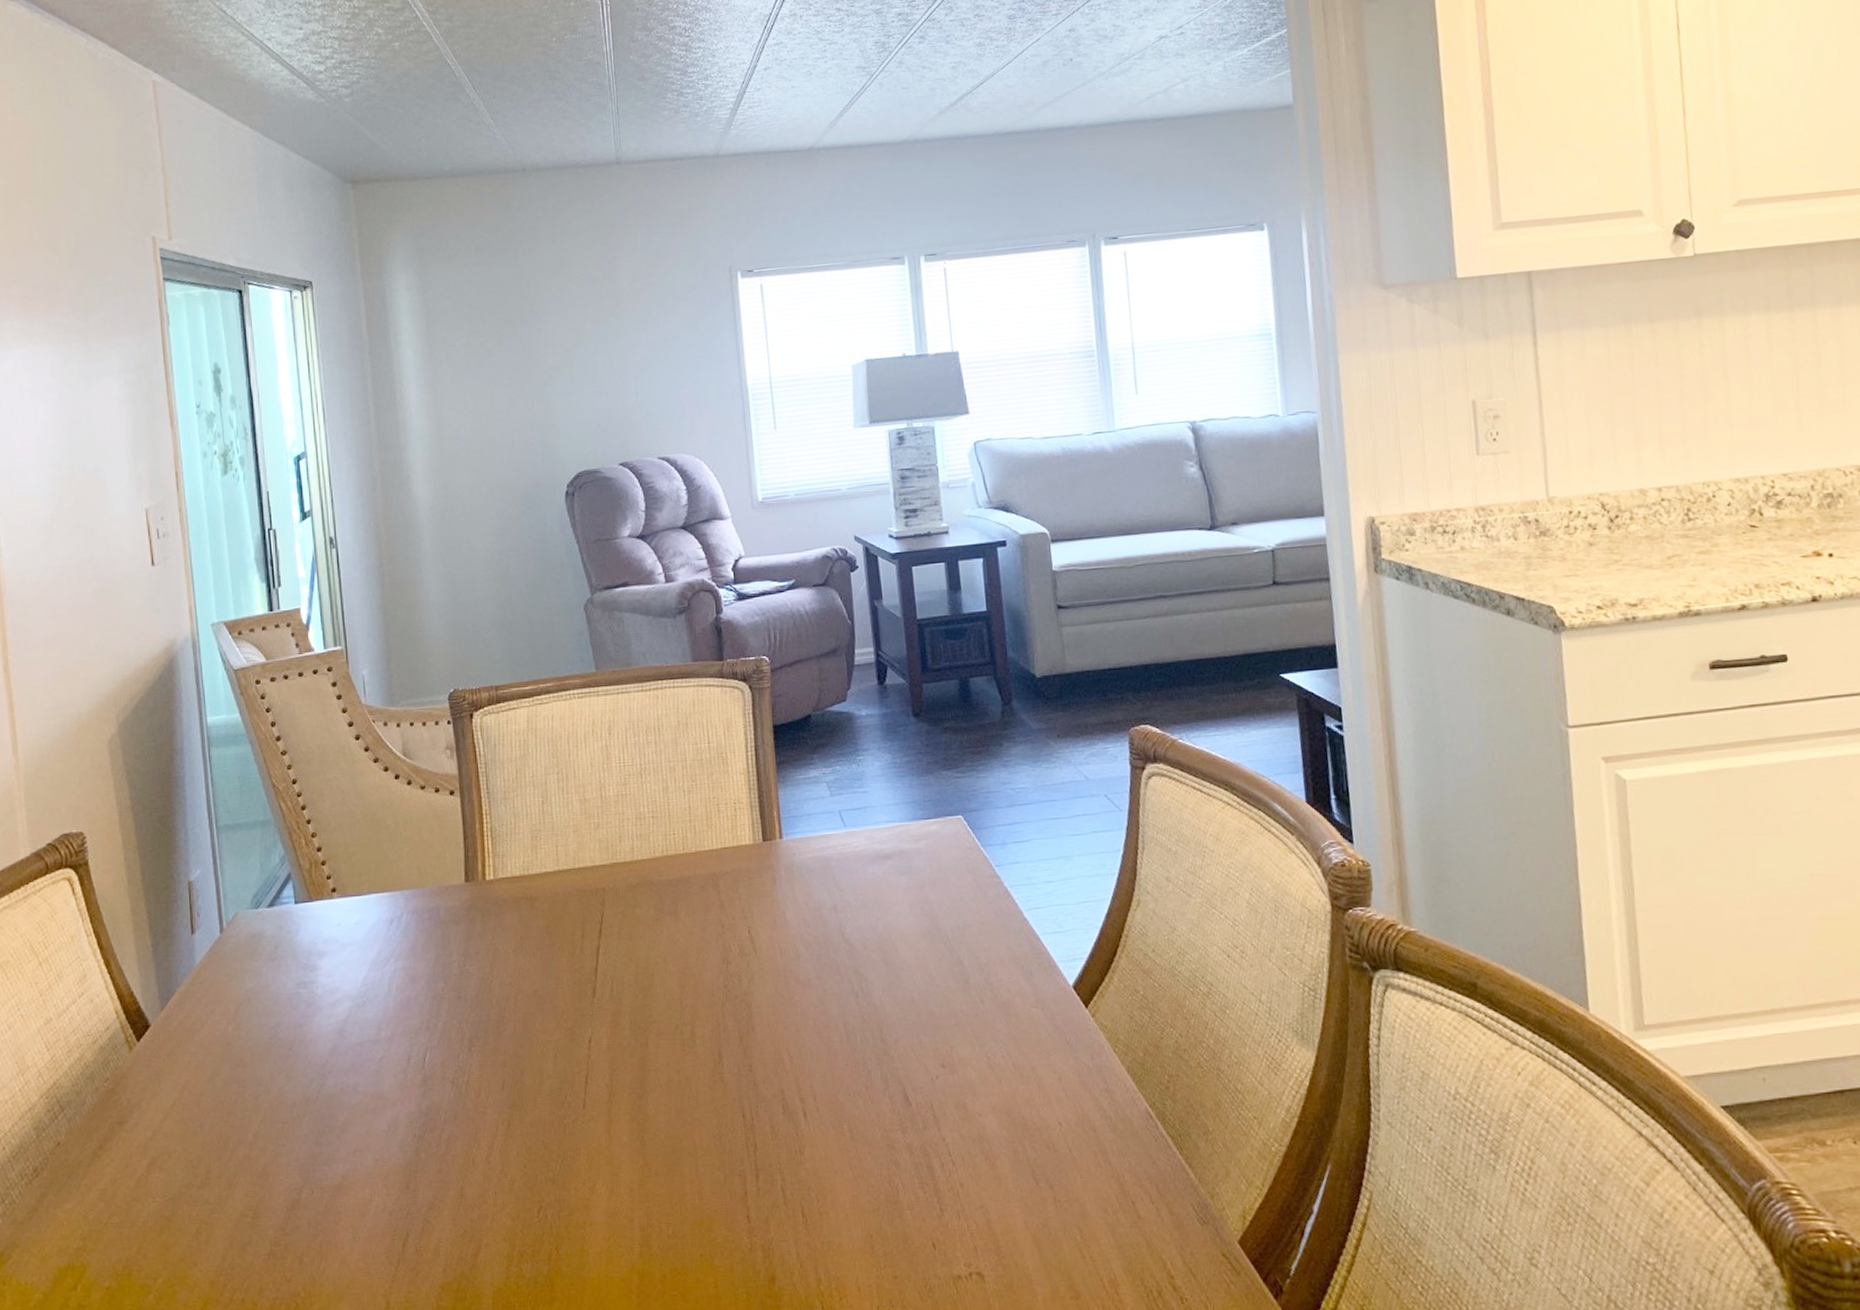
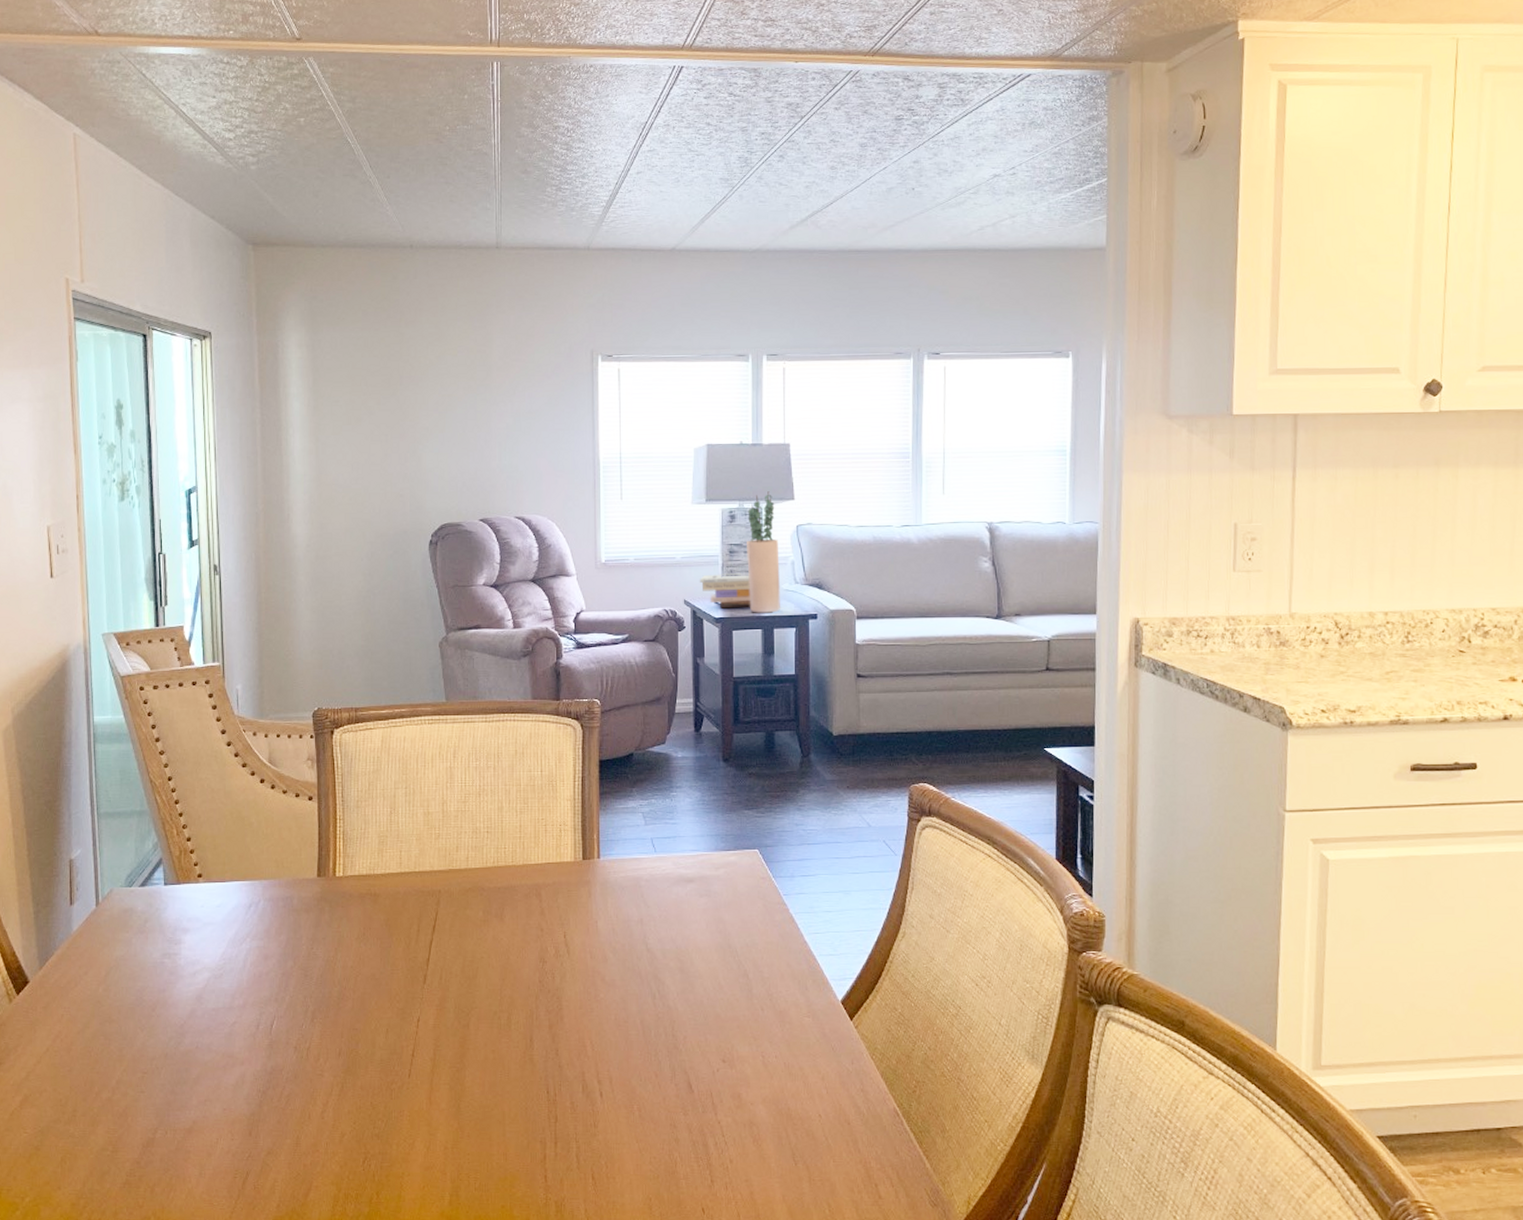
books: none [869,501,931,543] -> present [699,573,751,609]
vase: none [917,406,965,545] -> present [747,491,781,613]

